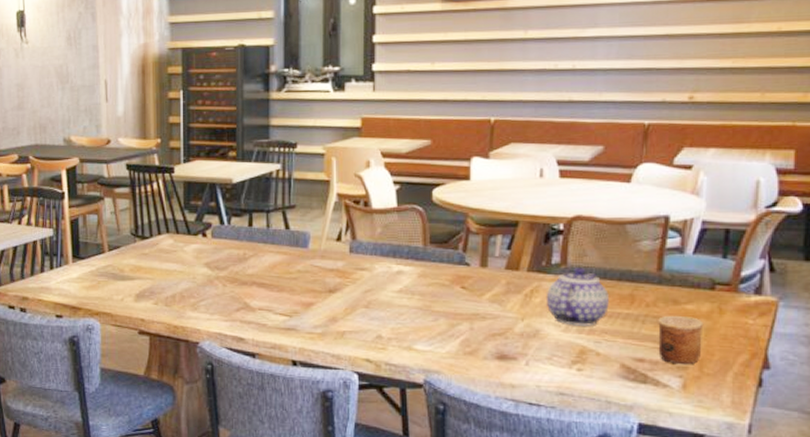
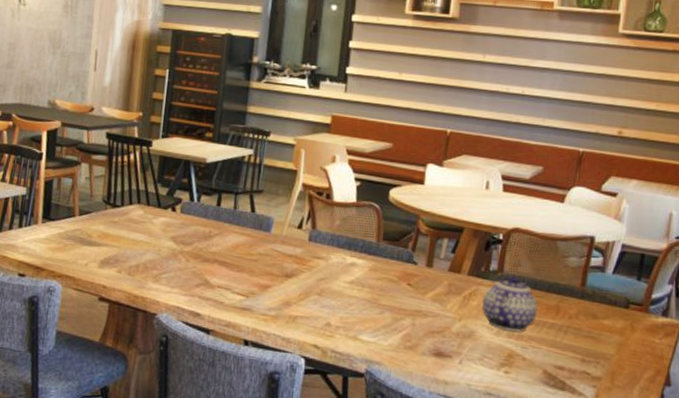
cup: present [658,315,704,365] -> none [576,328,617,376]

